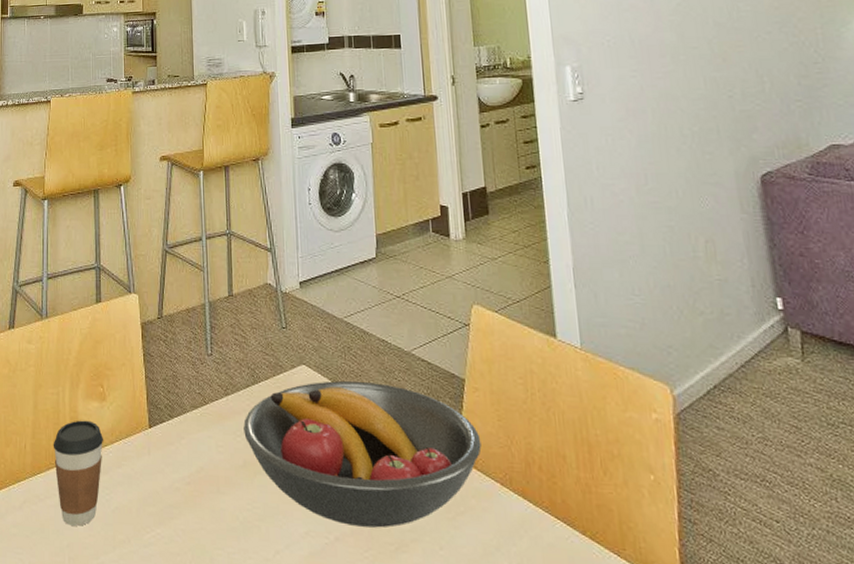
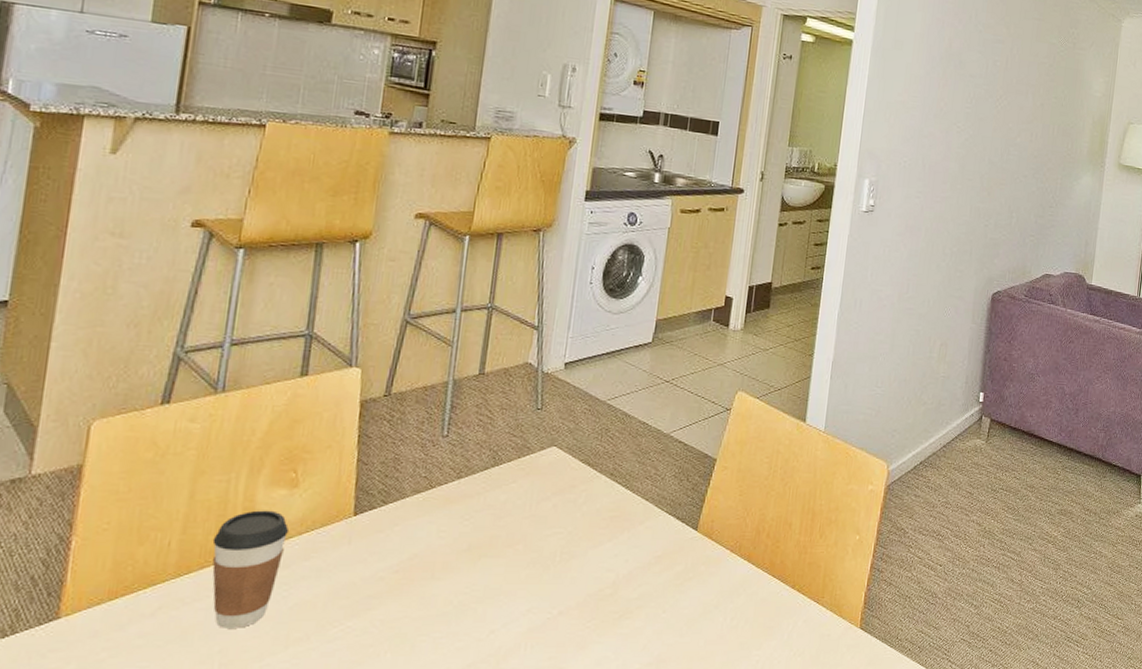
fruit bowl: present [243,380,482,528] -> none [473,461,721,599]

